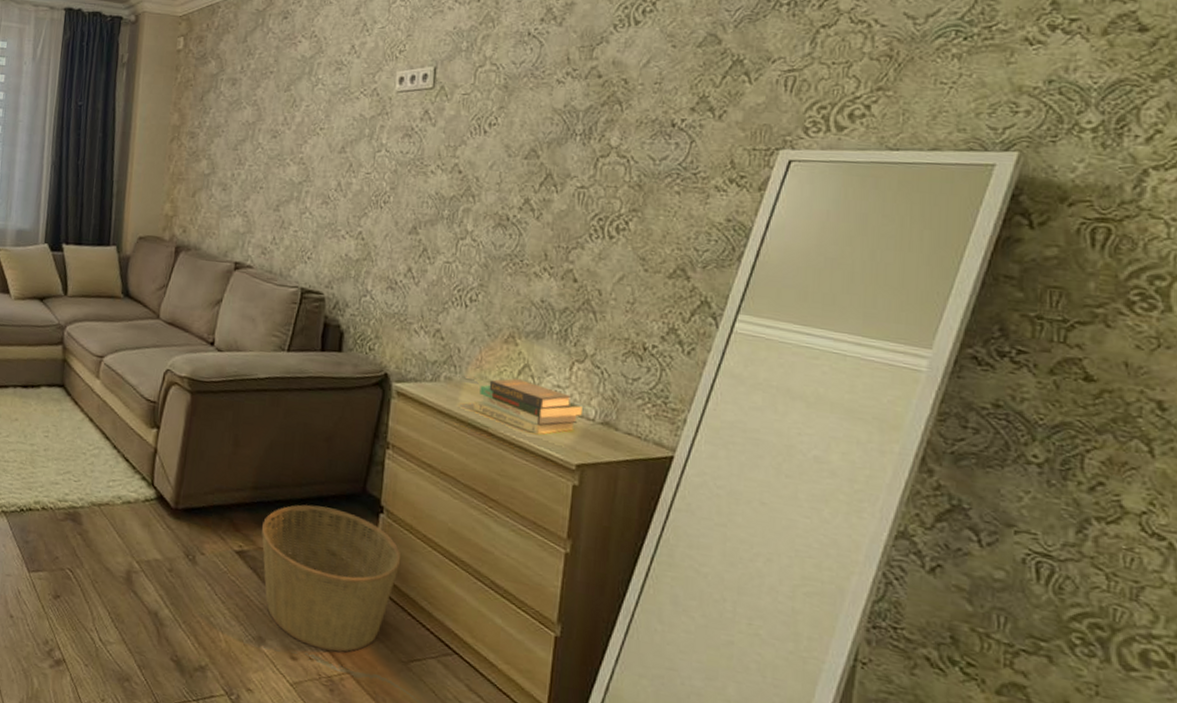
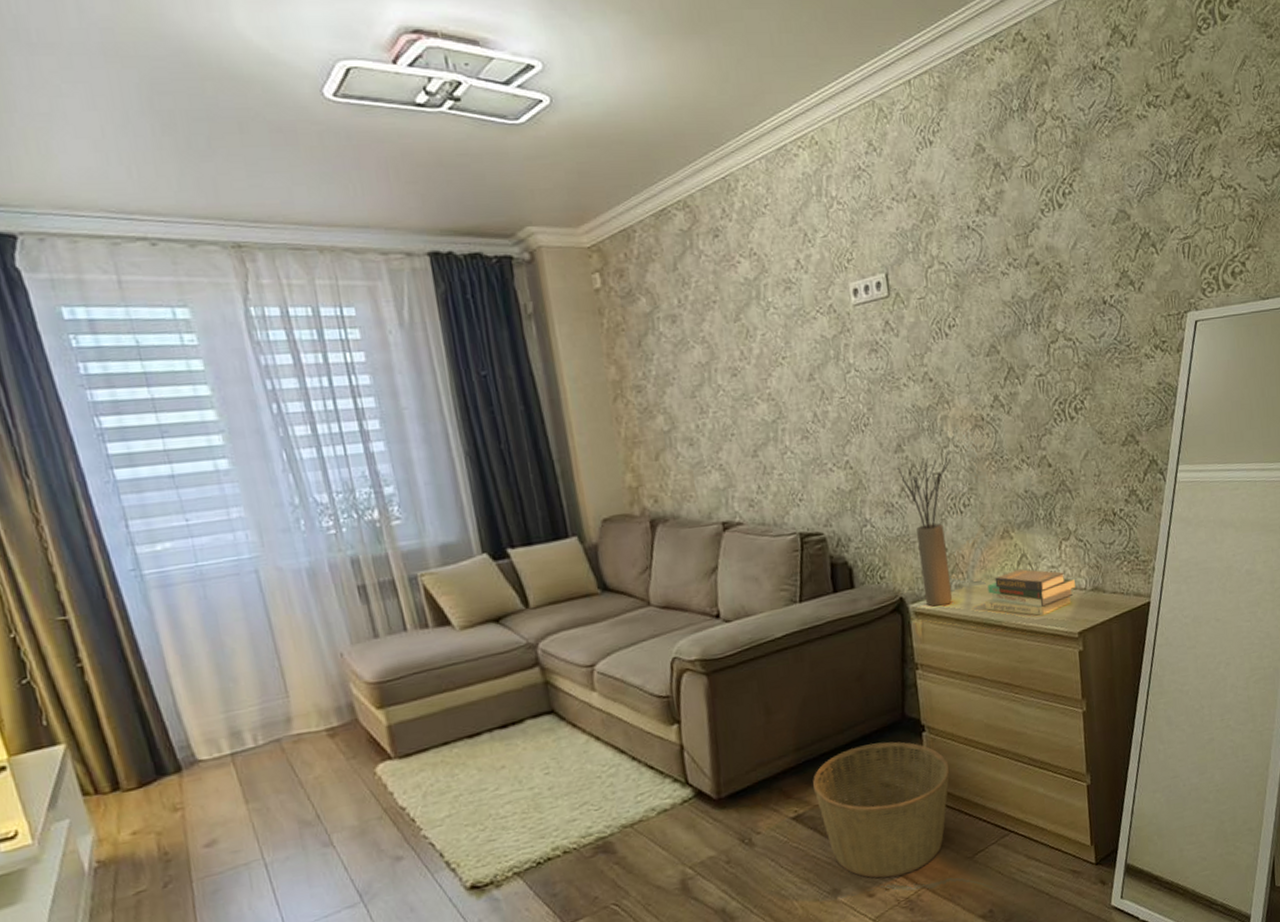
vase: none [408,242,466,395] -> present [897,450,953,608]

